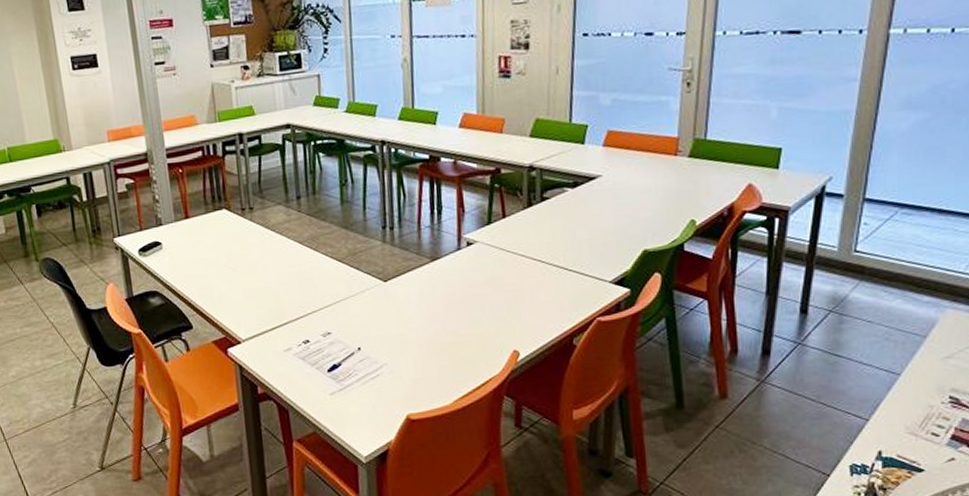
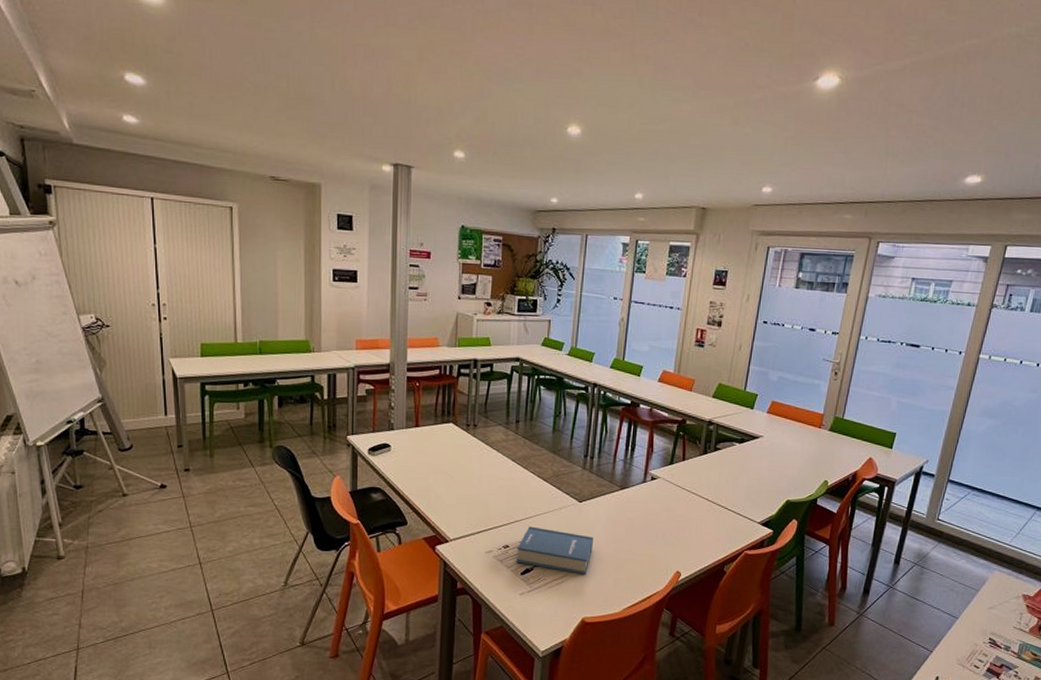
hardback book: none [319,315,408,365] -> present [516,526,593,574]

